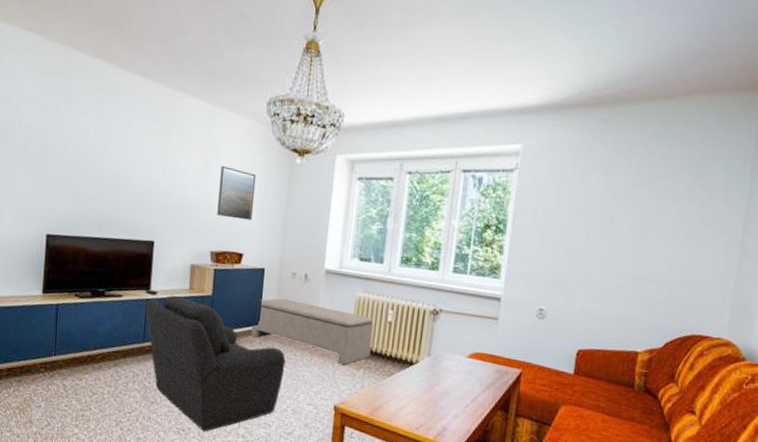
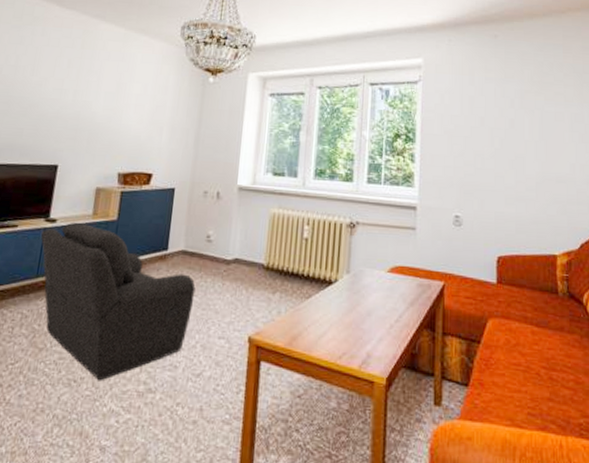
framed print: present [217,166,257,221] -> none [127,87,169,140]
bench: present [251,298,374,365] -> none [158,219,289,289]

